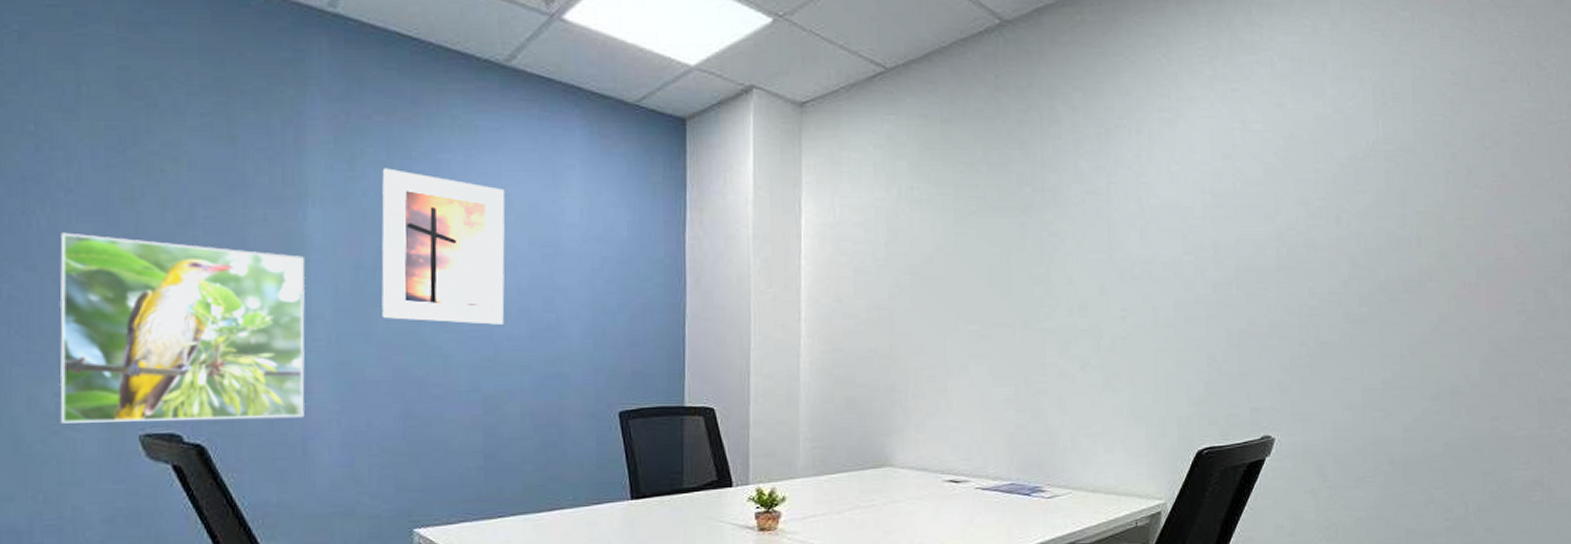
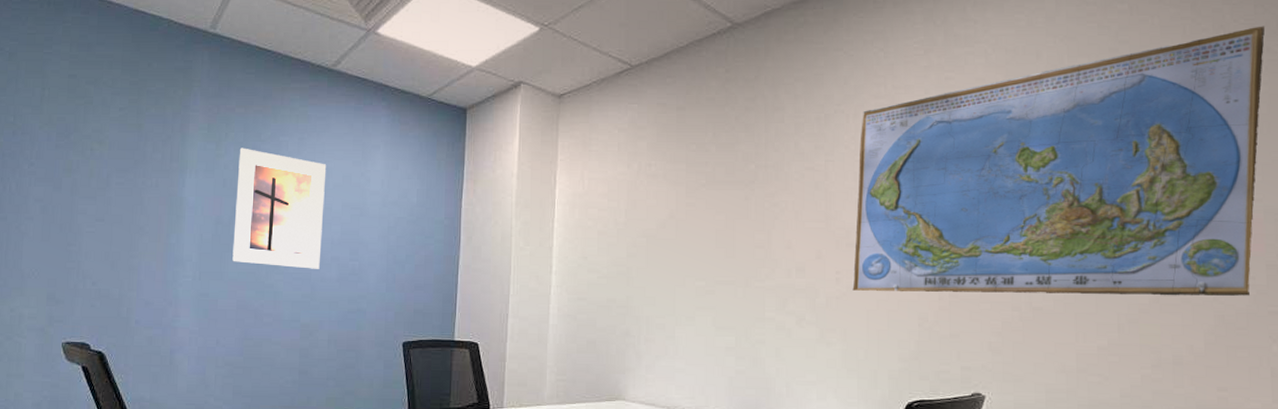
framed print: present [60,232,306,423] -> none [12,194,182,335]
world map: none [1138,39,1536,330] -> present [852,26,1266,296]

